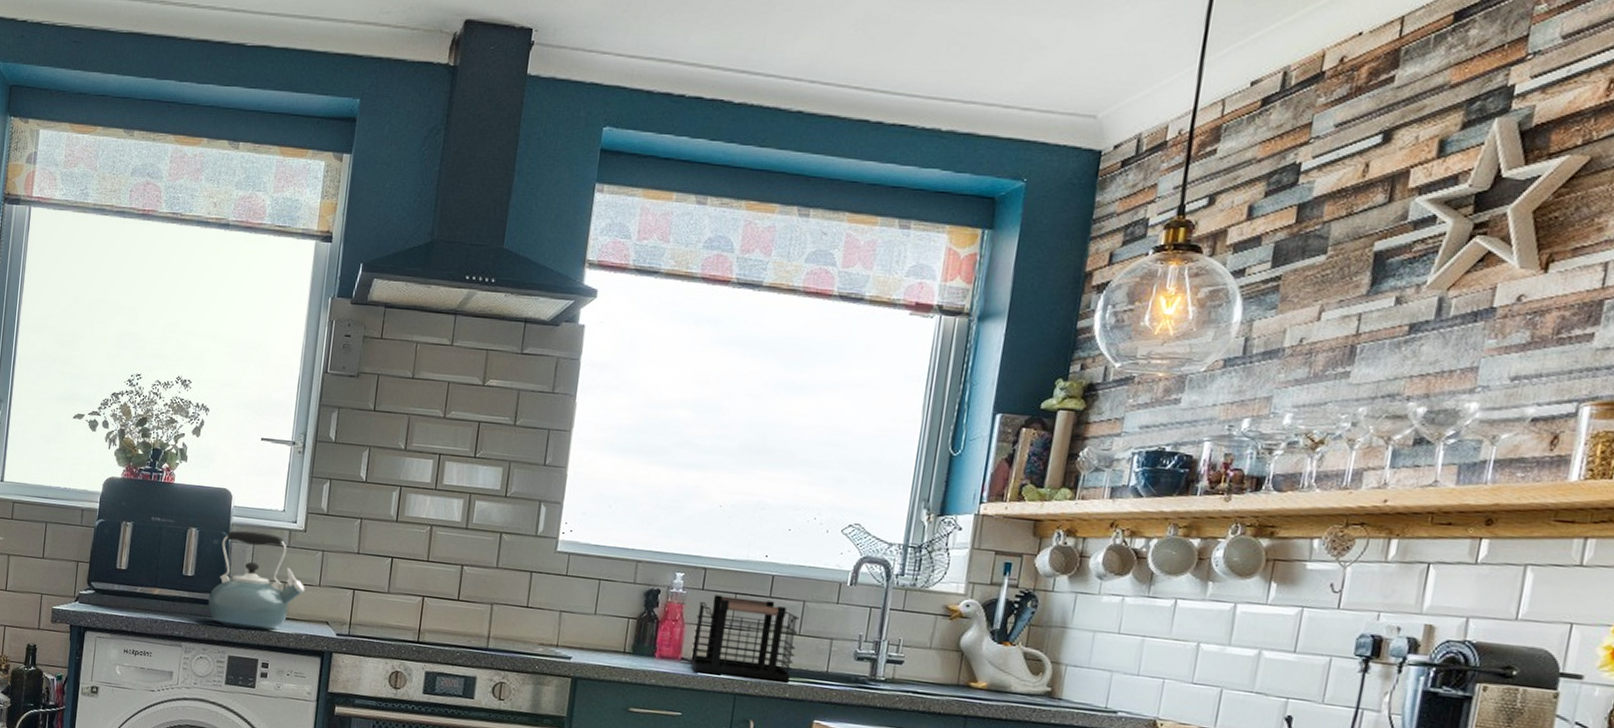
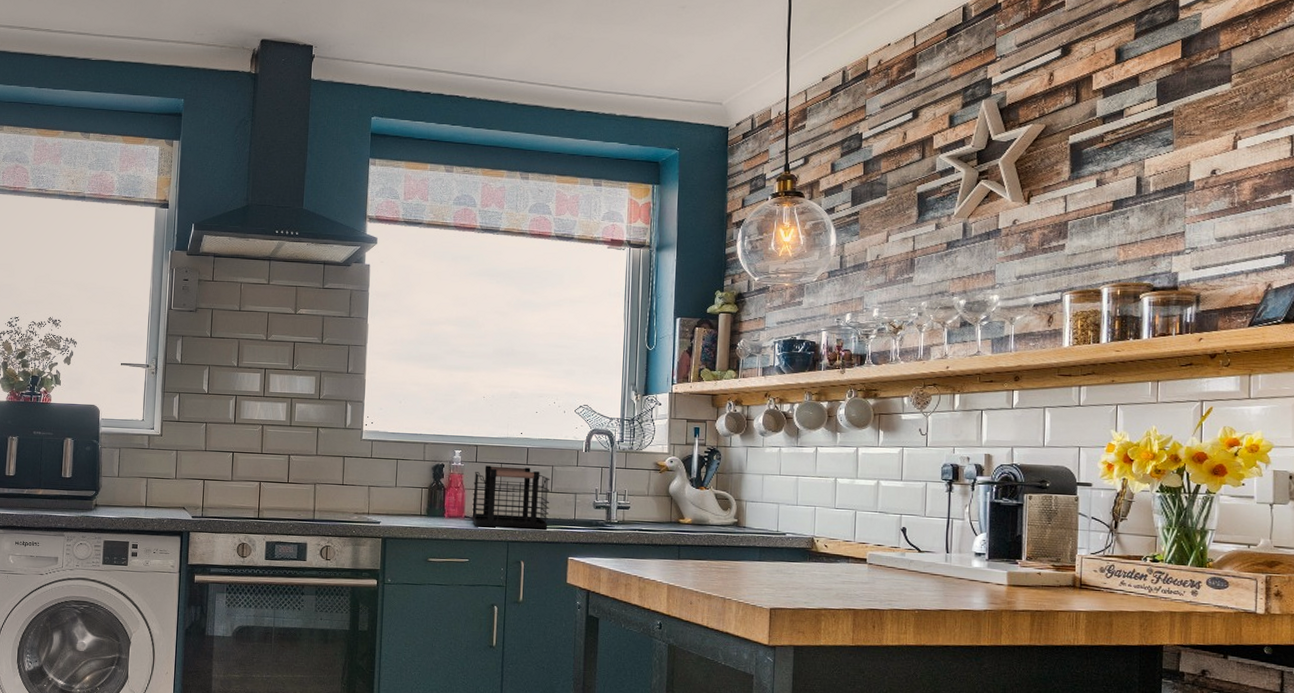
kettle: present [207,530,305,630] -> none [84,438,164,518]

